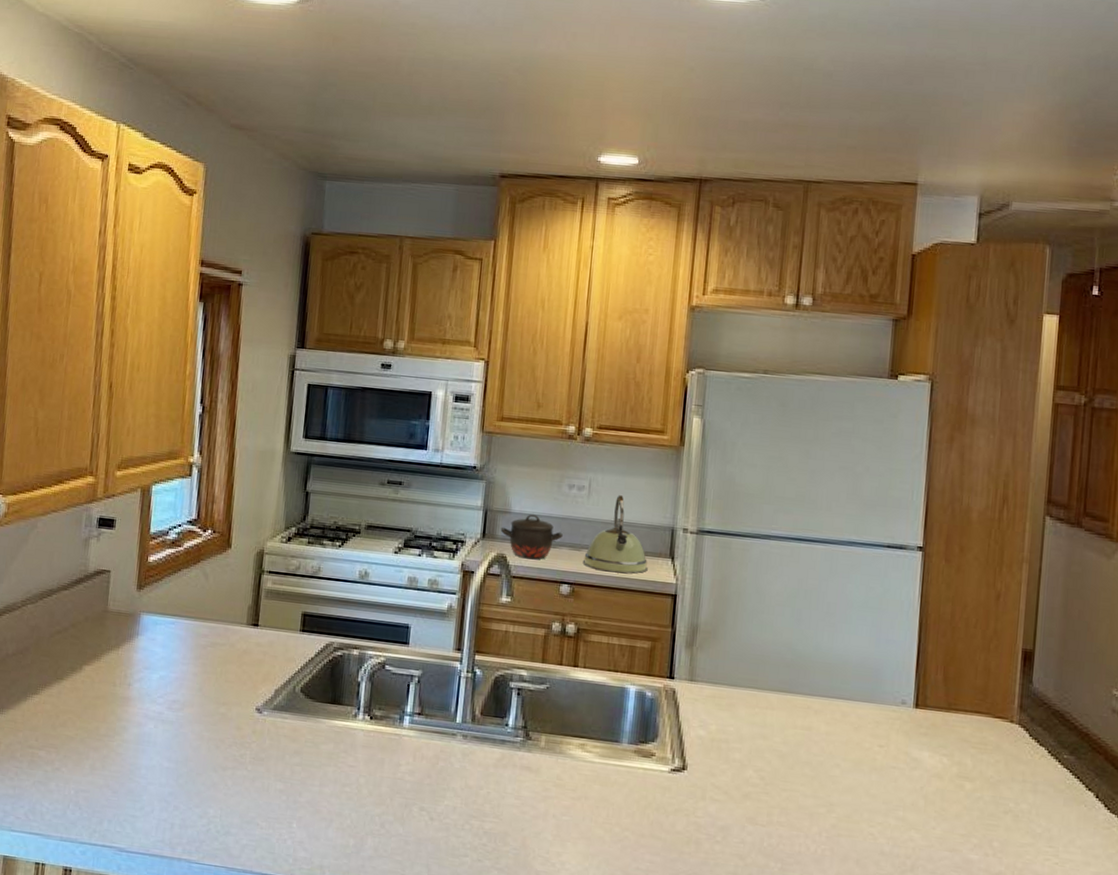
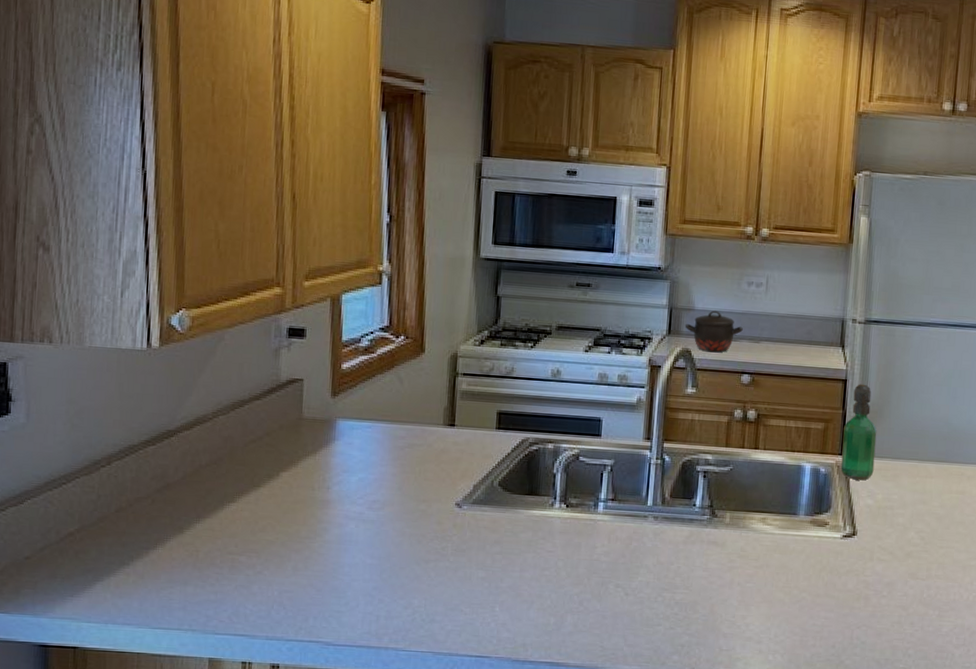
kettle: present [582,495,648,574] -> none [761,290,821,363]
soap dispenser: none [669,600,711,708] -> present [841,384,877,481]

